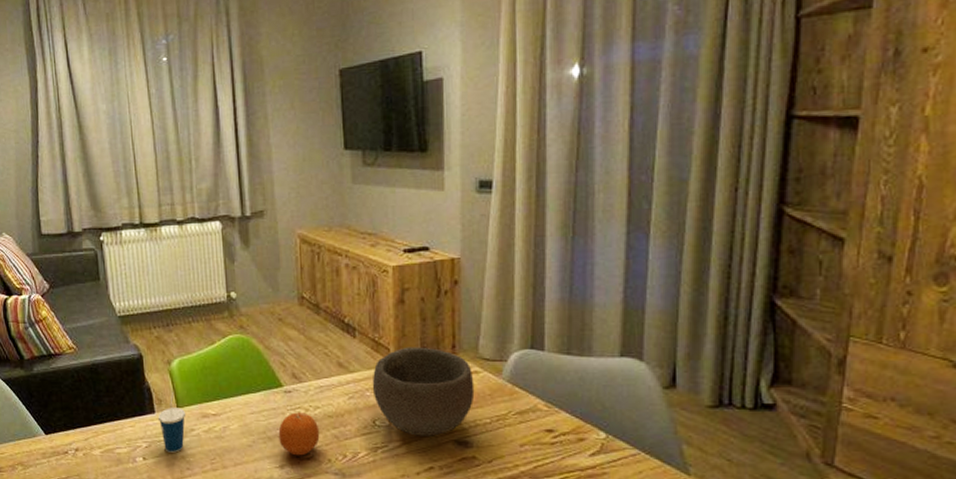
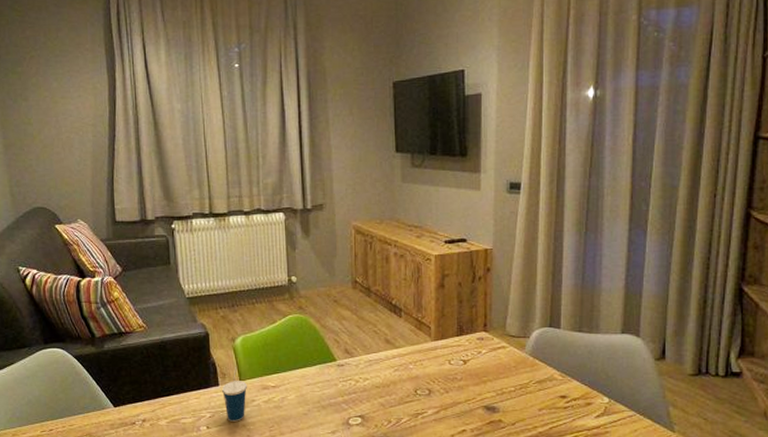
fruit: present [278,412,320,456] -> none [331,384,368,422]
bowl: present [372,347,475,436] -> none [415,325,502,403]

